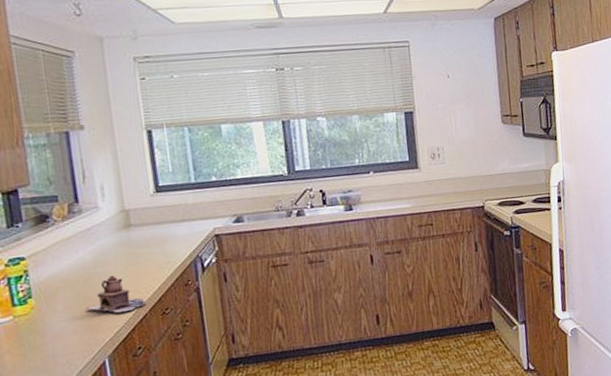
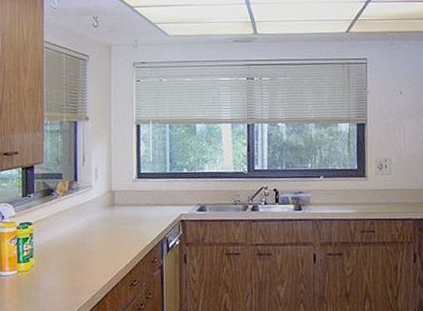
teapot: present [85,275,146,313] -> none [71,246,119,279]

